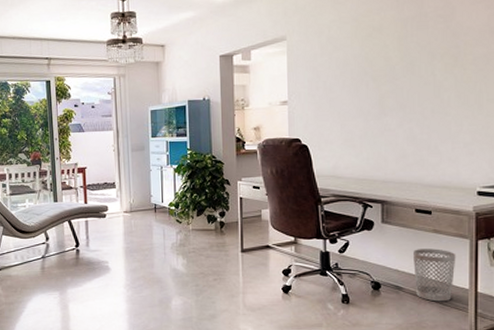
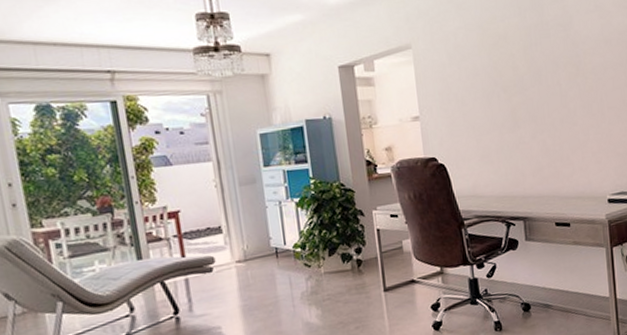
wastebasket: present [412,248,456,302] -> none [556,260,596,315]

